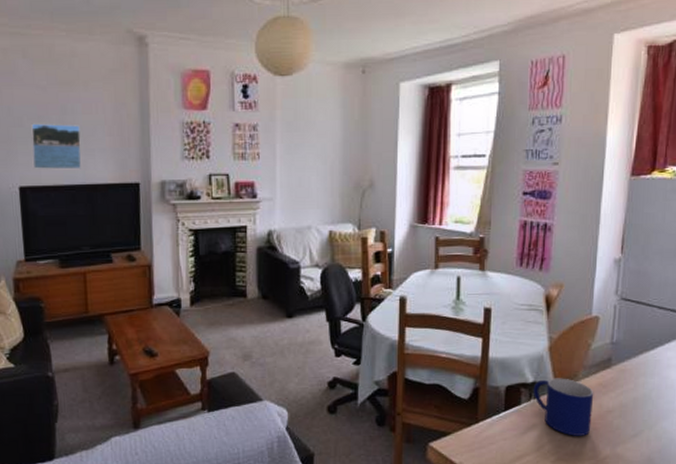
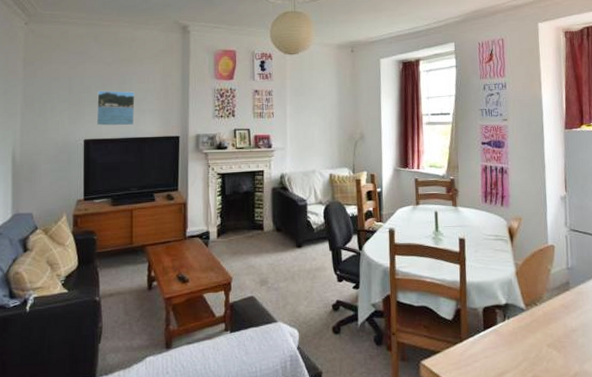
mug: present [533,378,594,436] -> none [506,300,560,354]

